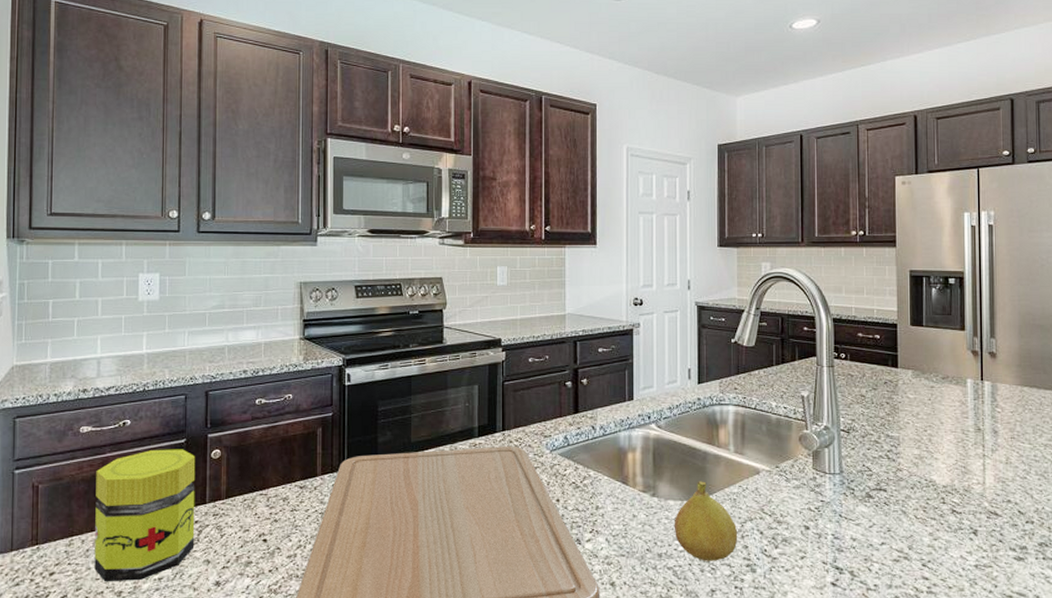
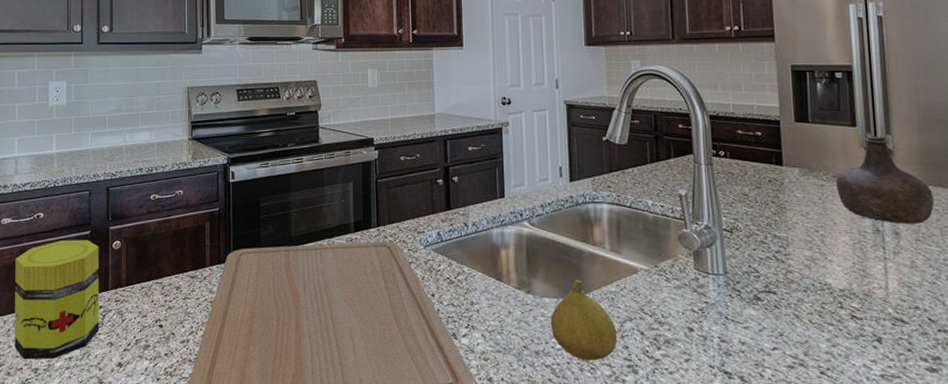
bottle: none [945,339,1028,423] -> present [836,135,934,224]

